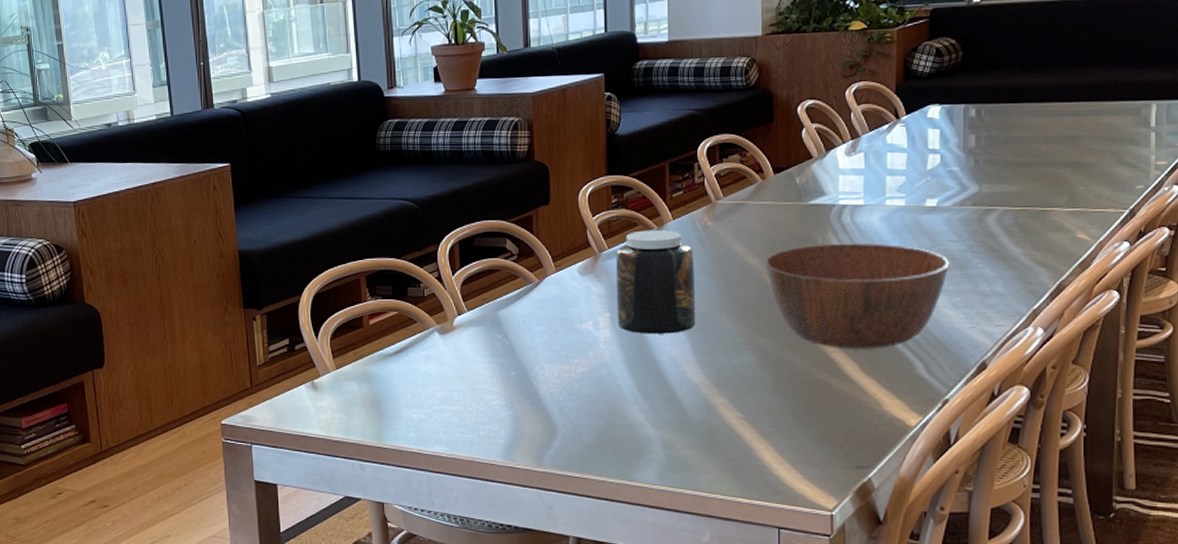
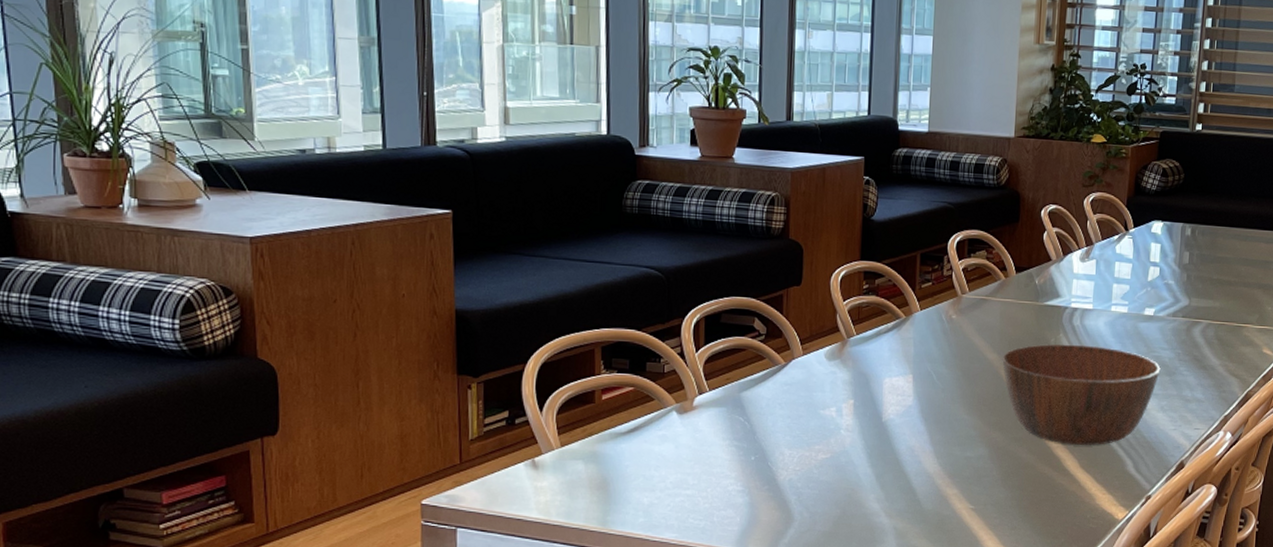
jar: present [616,229,696,334] -> none [860,318,938,424]

